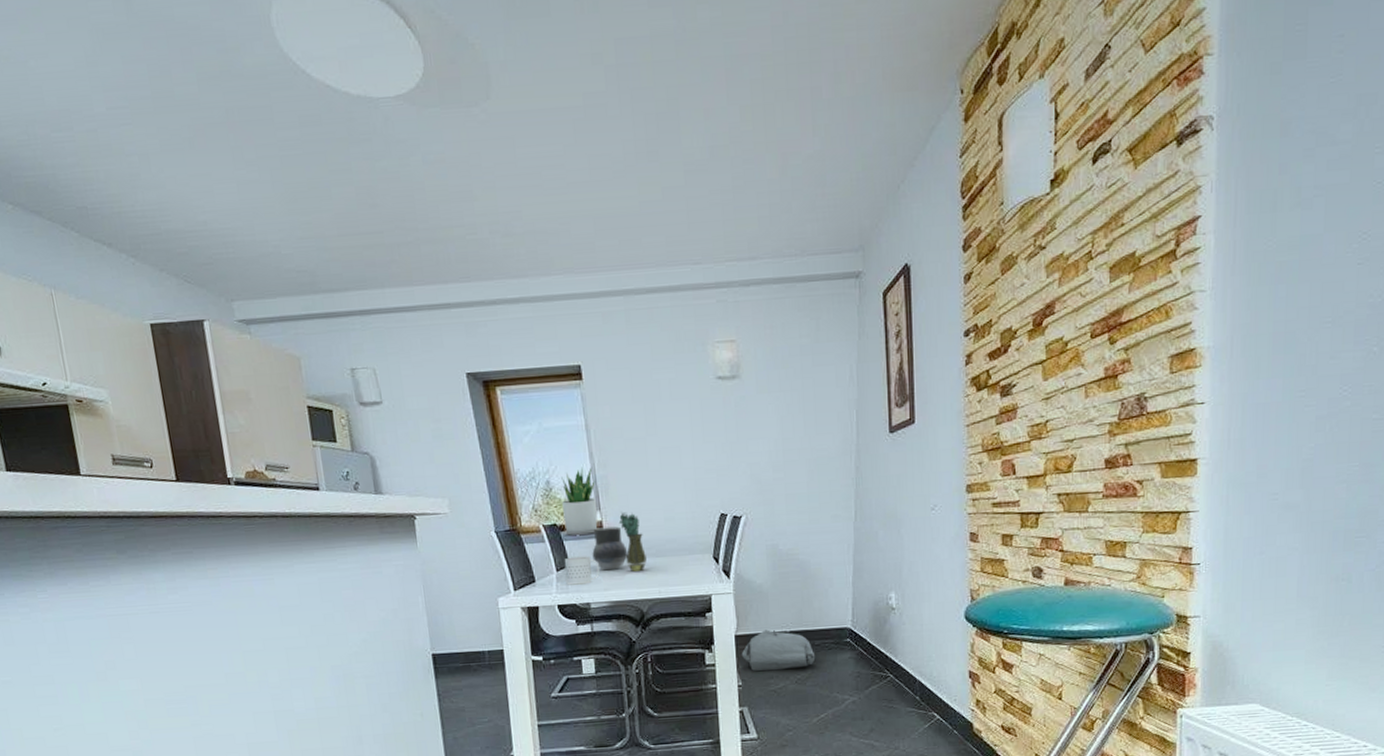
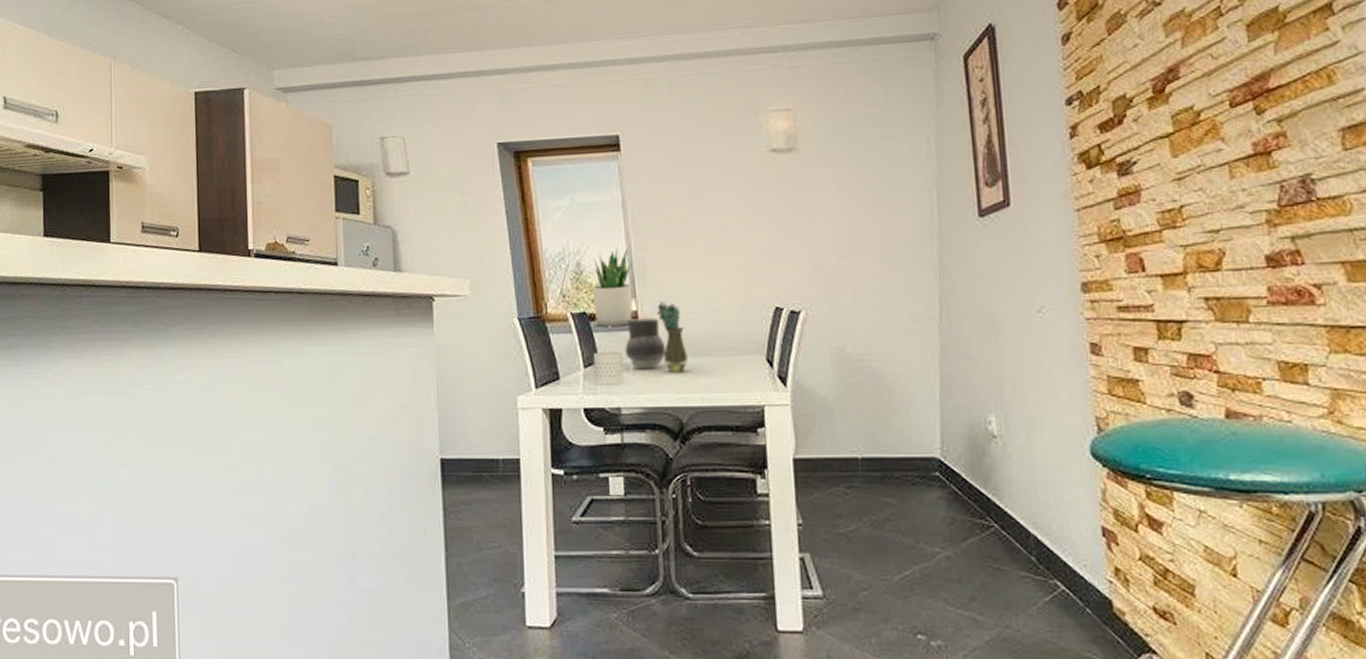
bag: present [741,630,816,672] -> none [801,454,896,508]

